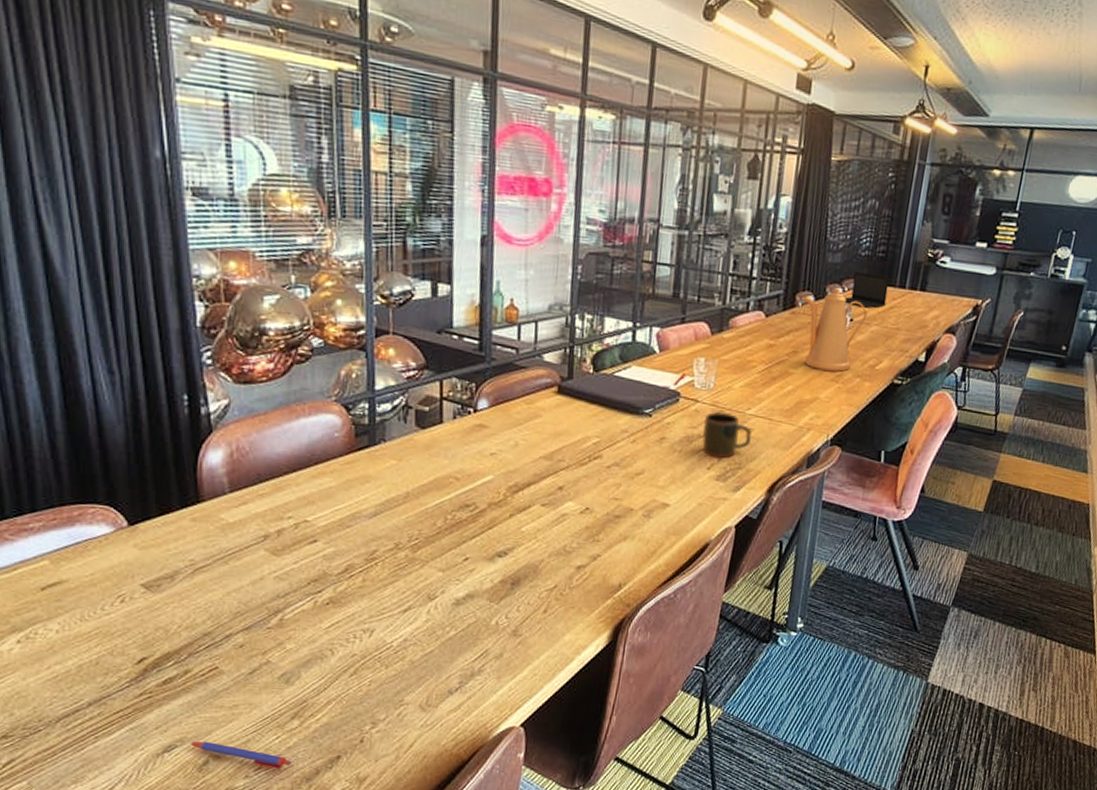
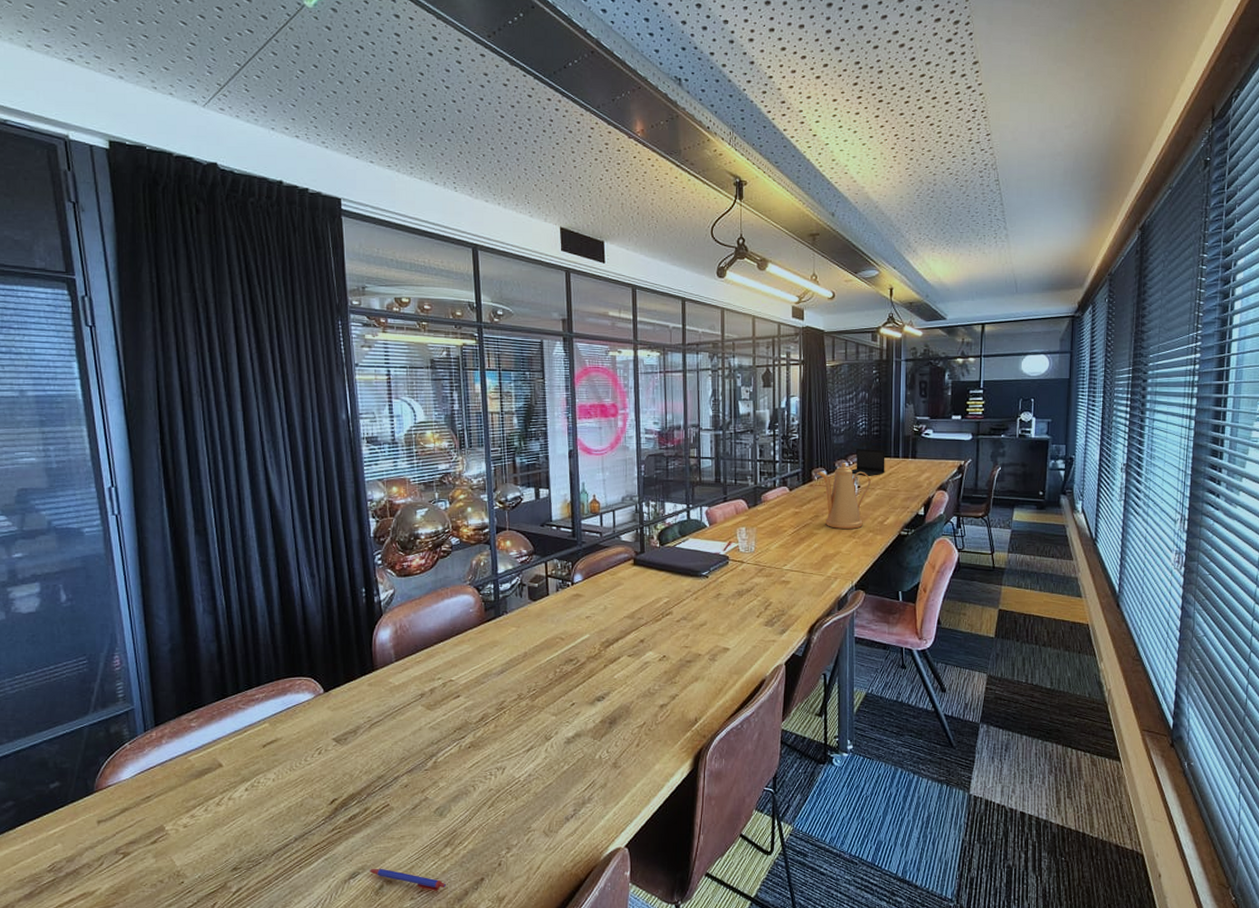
mug: present [701,412,752,459] -> none [749,570,789,608]

